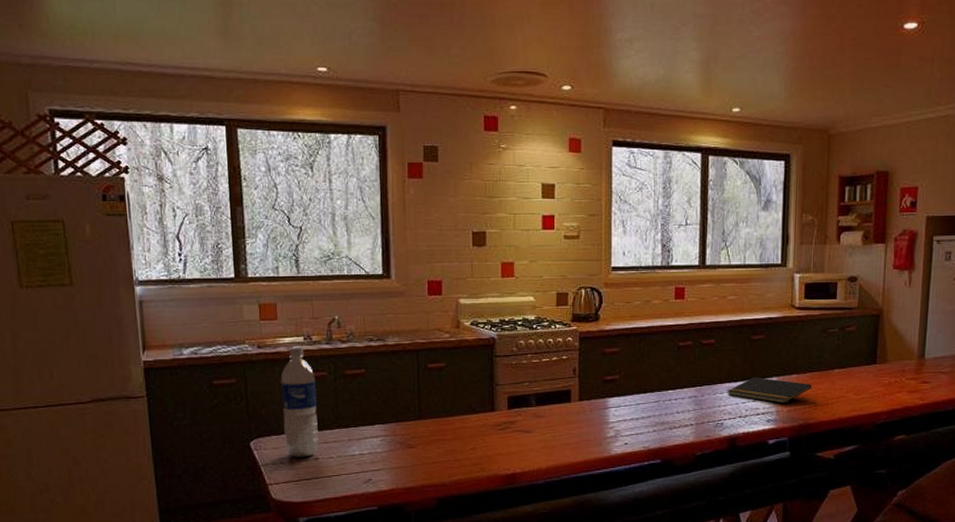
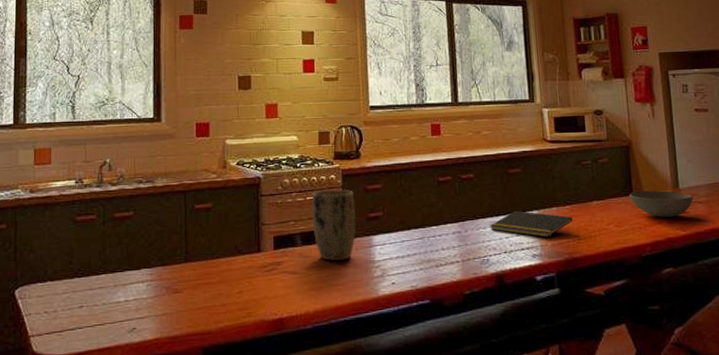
water bottle: present [280,346,319,457] -> none [50,189,84,306]
plant pot: none [547,352,592,421] -> present [311,190,356,261]
bowl: none [872,360,938,387] -> present [629,190,694,217]

